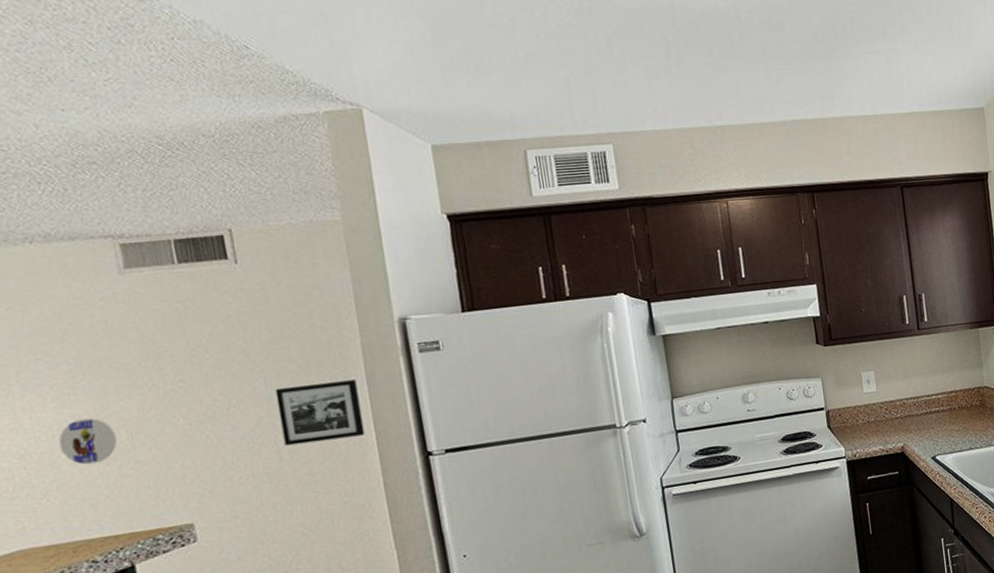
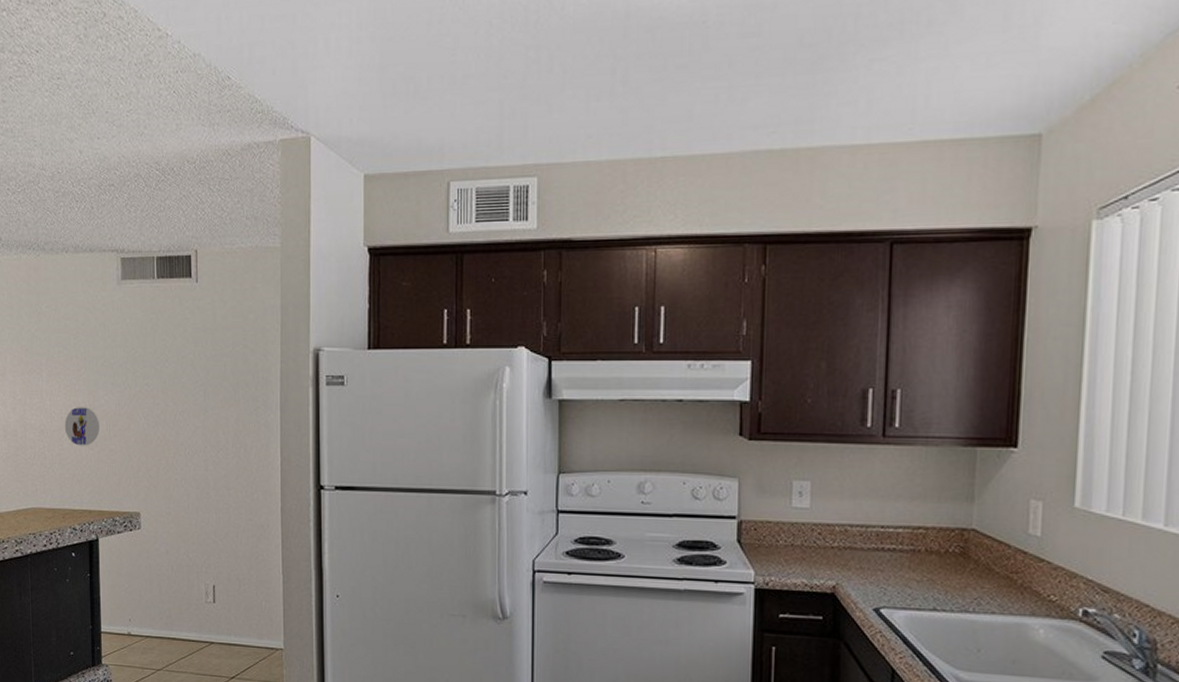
picture frame: present [275,379,365,446] -> none [210,403,272,459]

